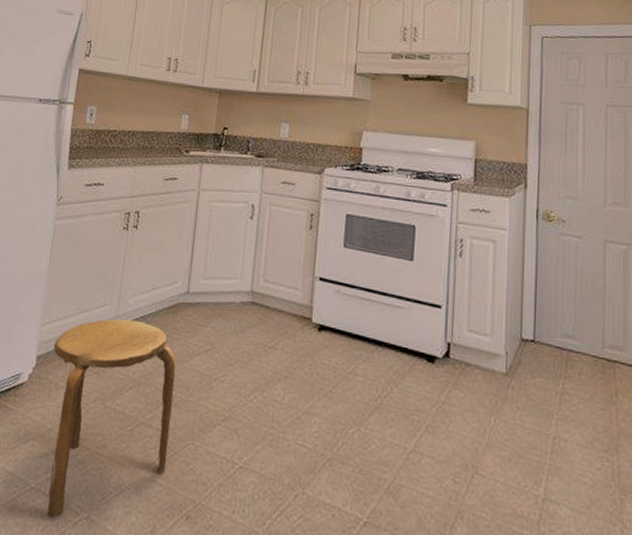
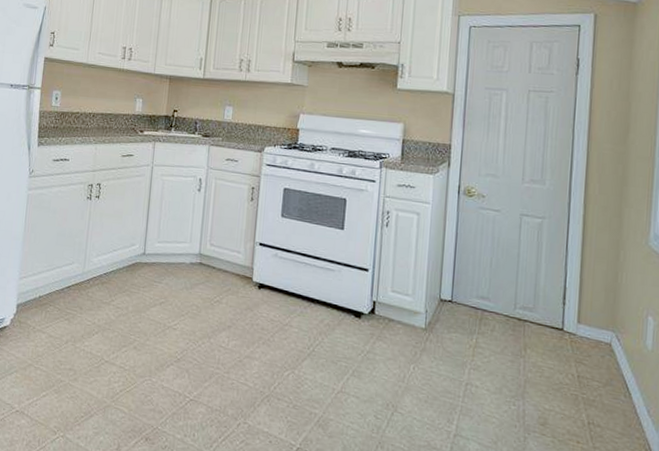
stool: present [47,319,176,518] -> none [30,275,135,435]

